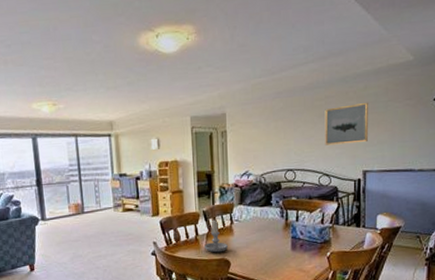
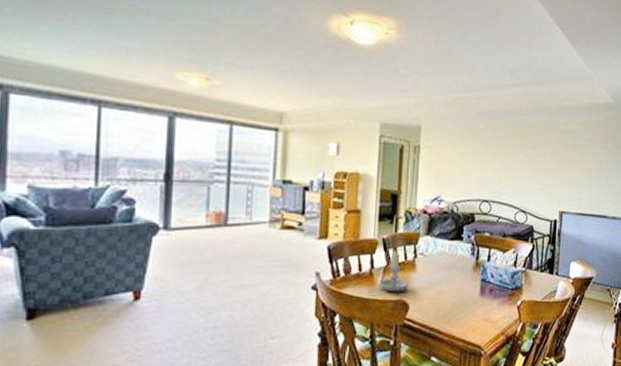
wall art: present [325,102,368,146] -> none [524,138,569,181]

